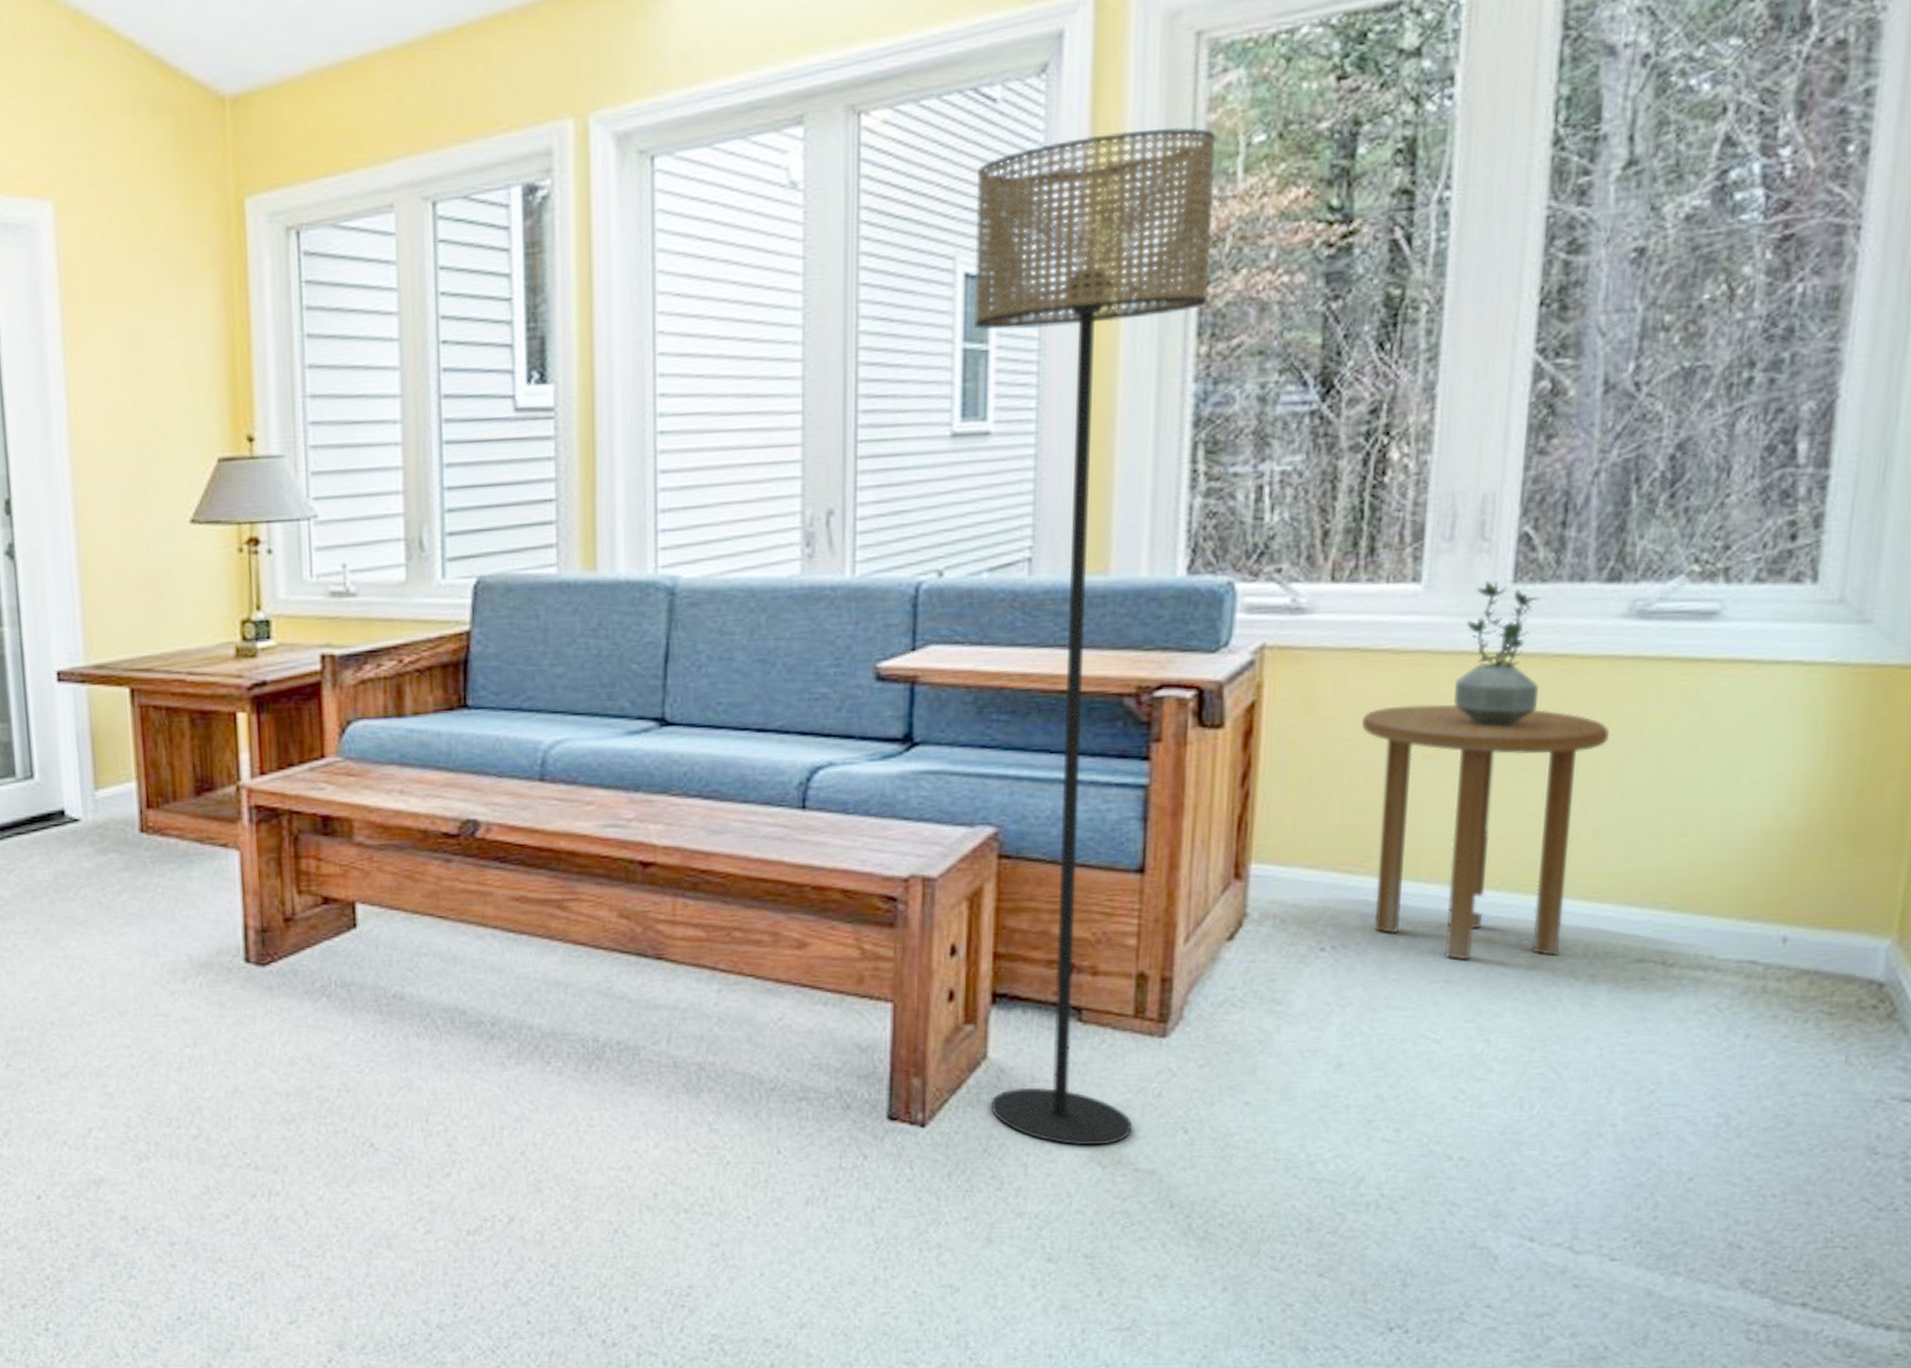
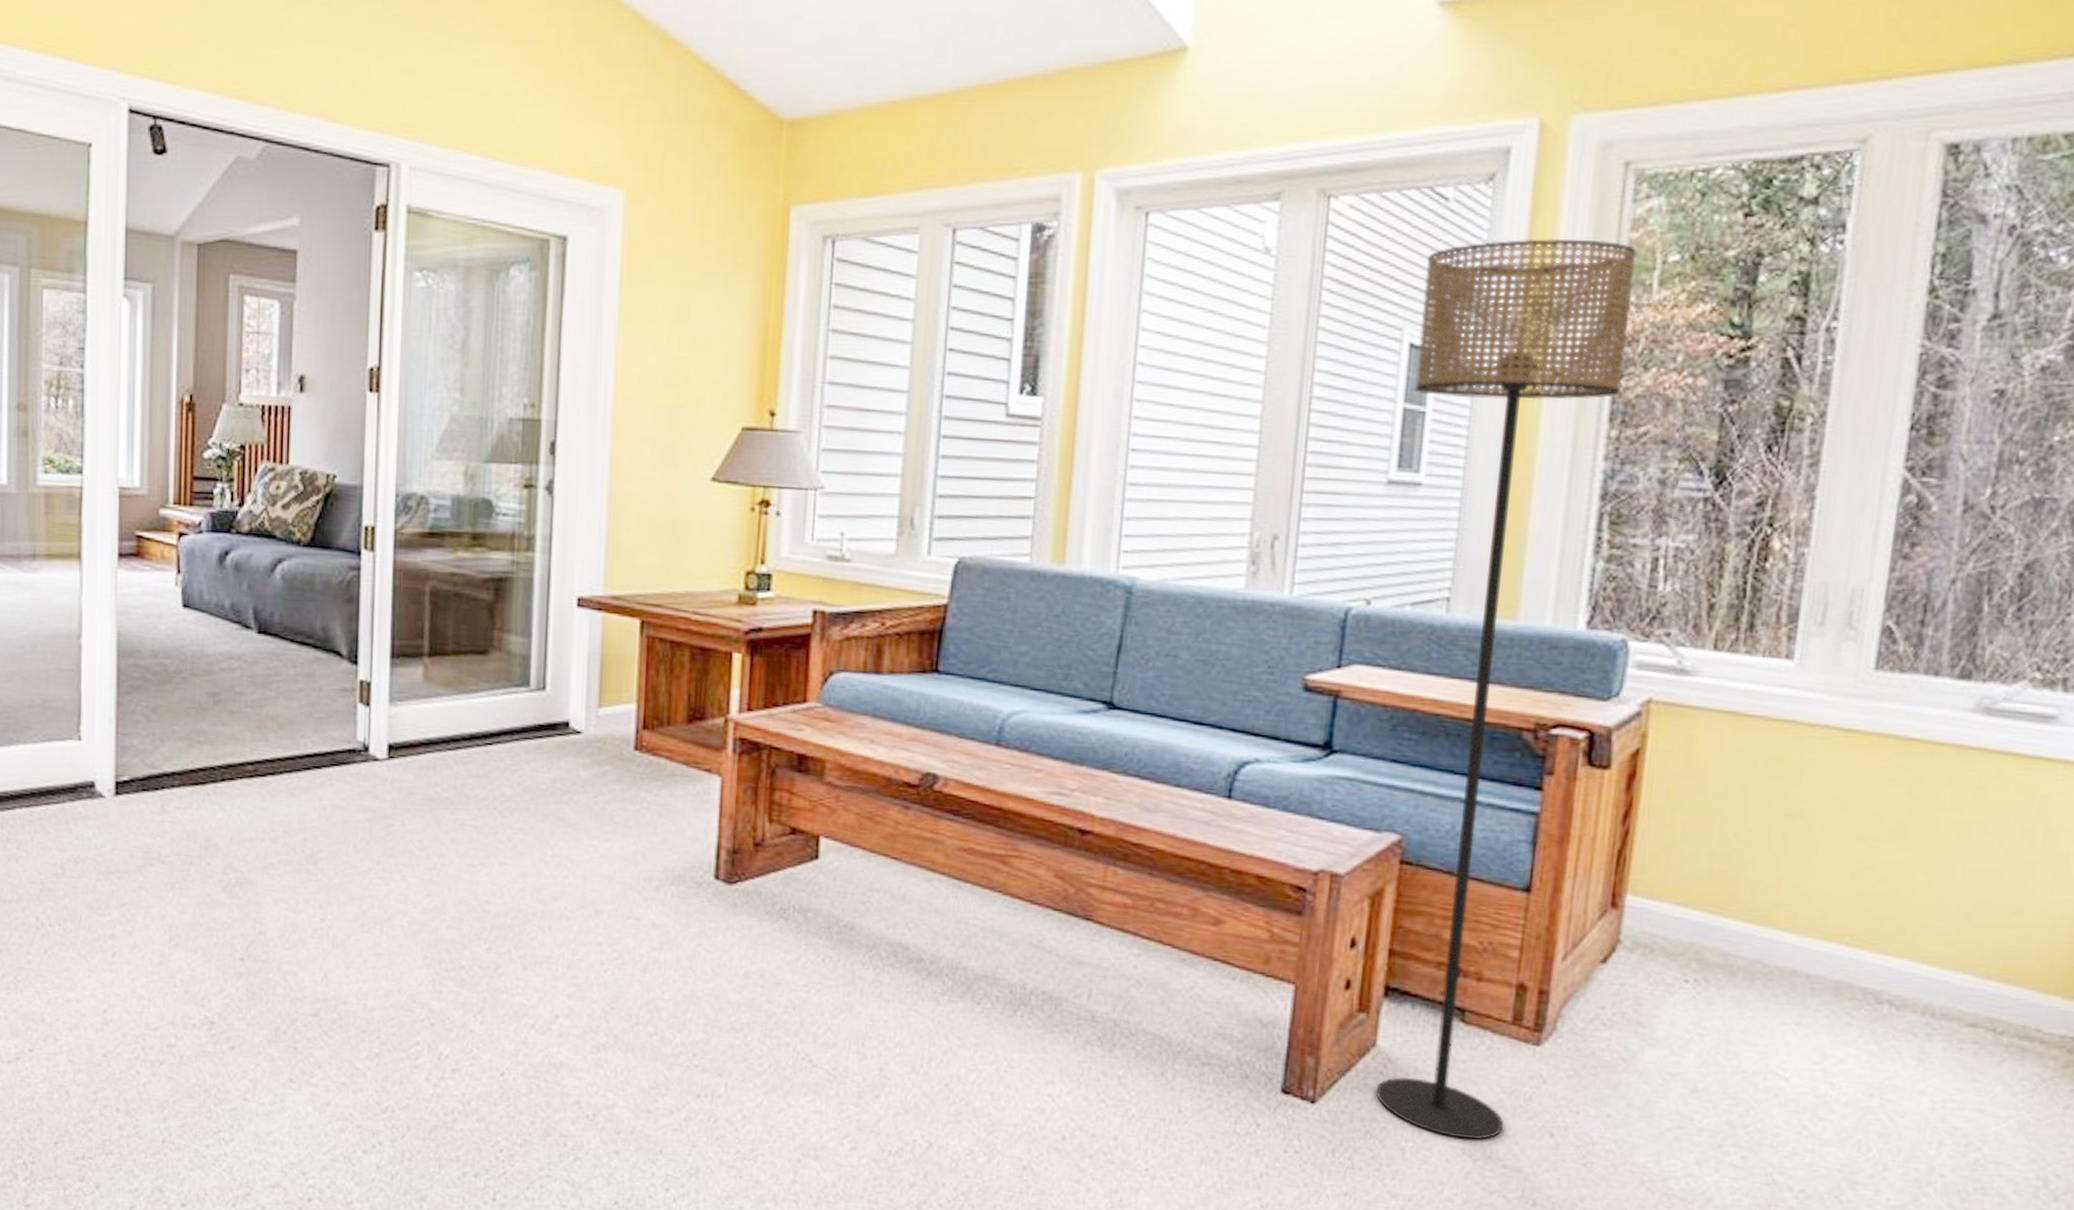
side table: present [1362,704,1609,961] -> none [1734,767,1955,1013]
potted plant: present [1454,580,1541,727] -> none [1817,665,1899,798]

